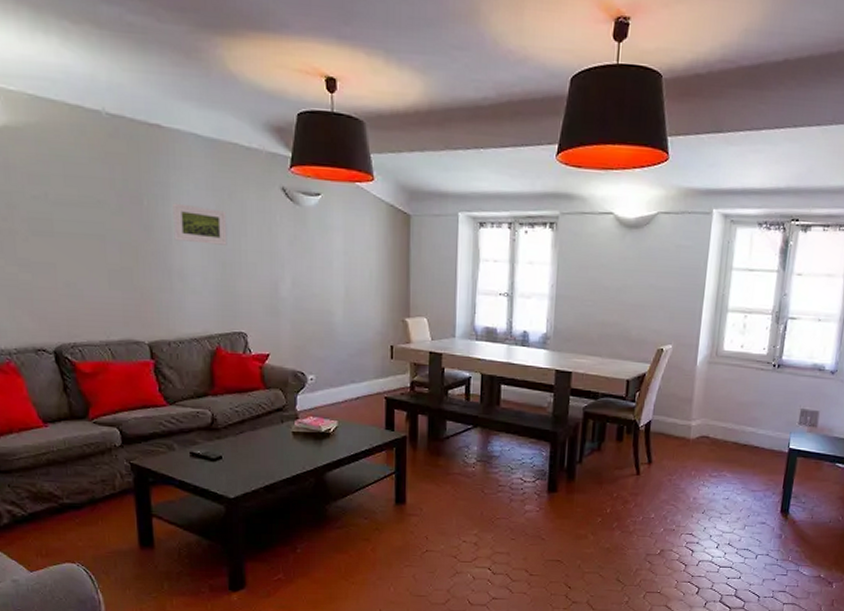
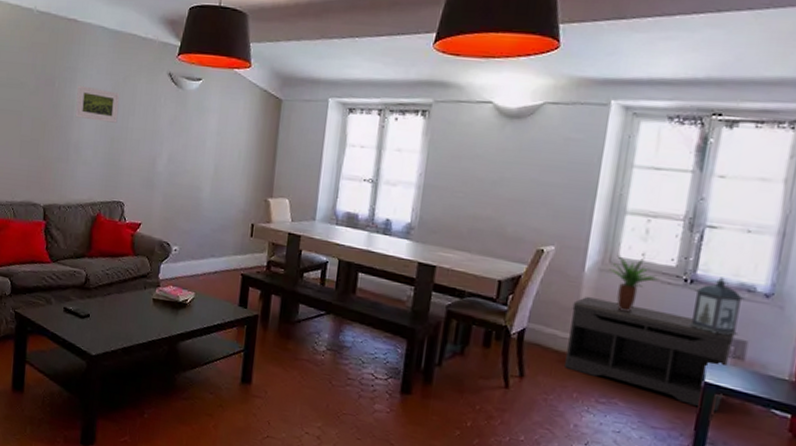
bench: none [684,386,811,471] -> present [565,296,736,412]
potted plant: none [716,347,756,396] -> present [609,254,661,311]
lantern: none [777,360,817,408] -> present [688,277,745,336]

